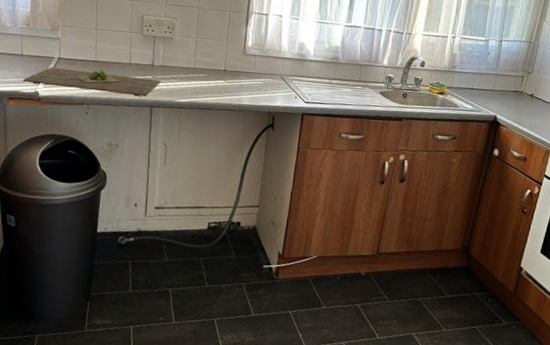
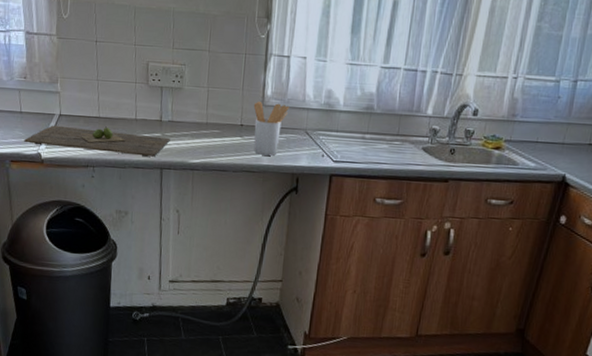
utensil holder: none [235,50,267,97] -> present [253,101,289,156]

